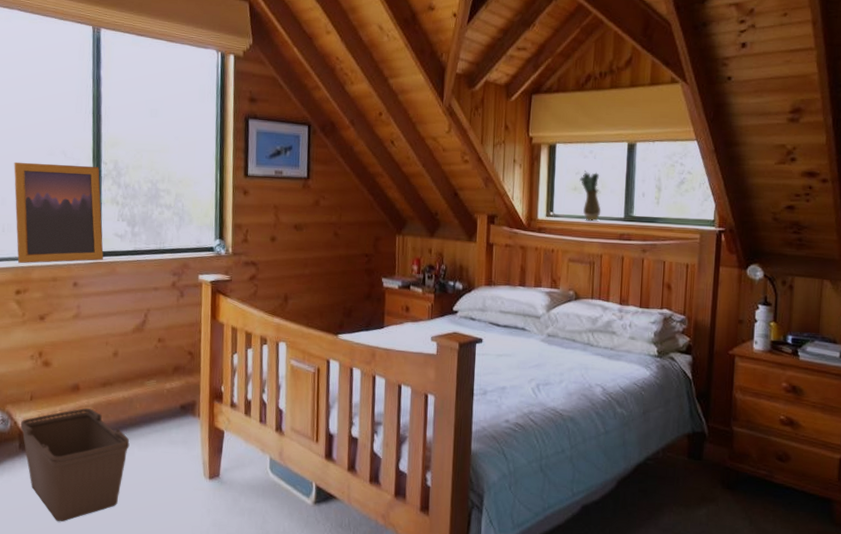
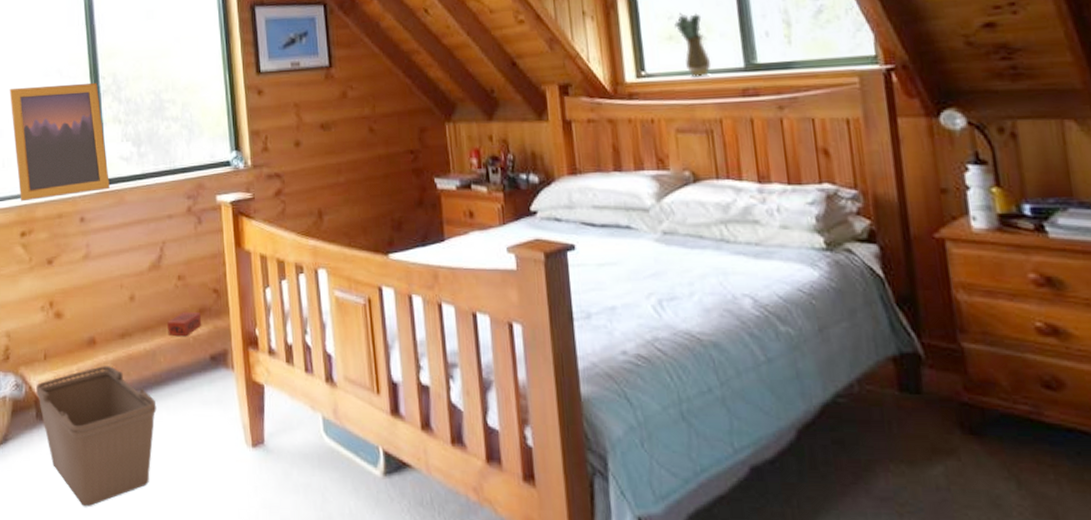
decorative box: none [145,368,176,389] -> present [167,311,202,337]

